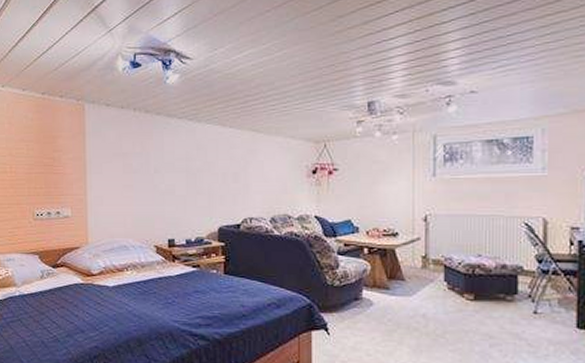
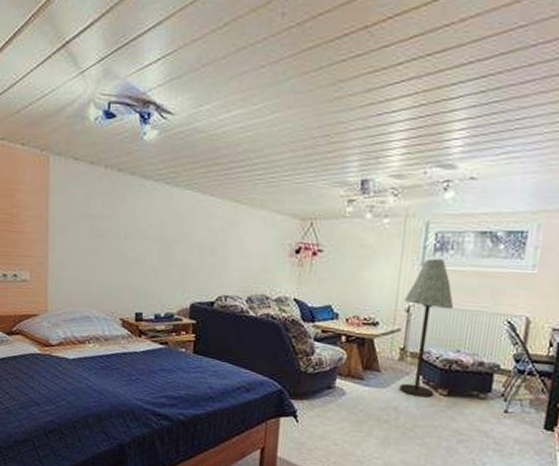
floor lamp: none [420,168,470,303] -> present [398,258,454,398]

